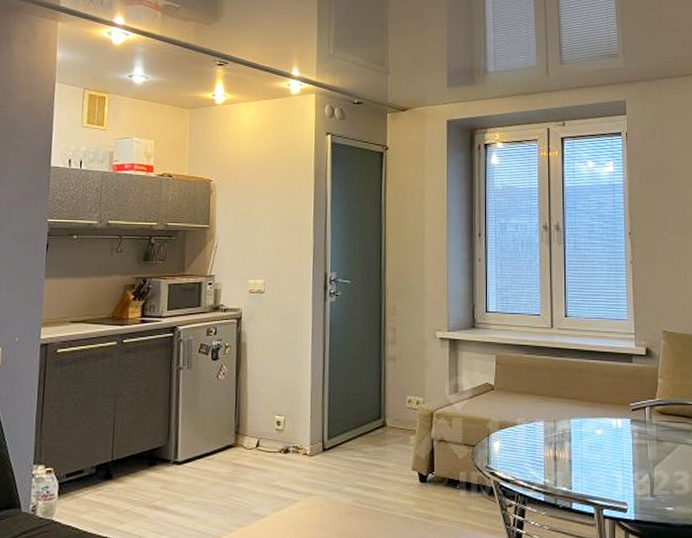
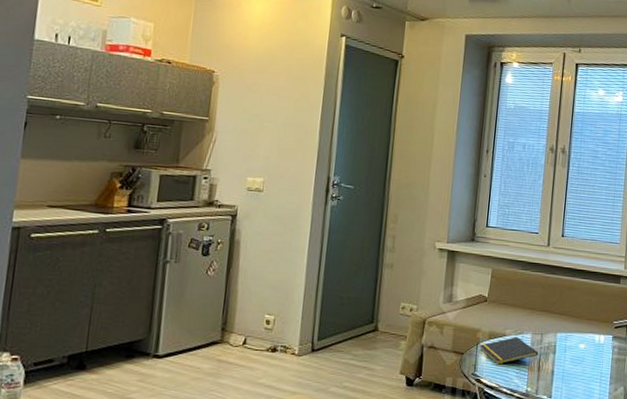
notepad: none [490,426,553,456] -> present [479,337,539,365]

